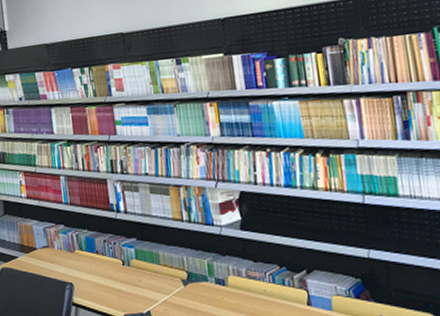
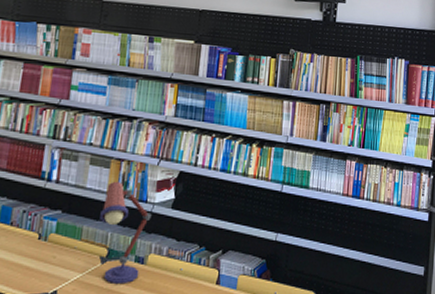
desk lamp: none [171,207,223,306] -> present [100,181,152,285]

